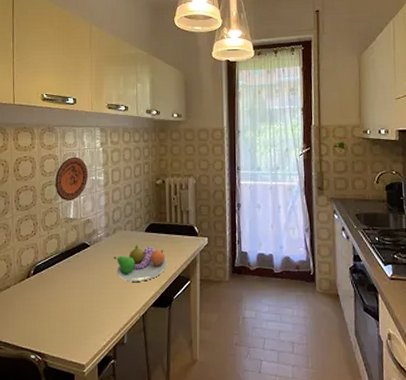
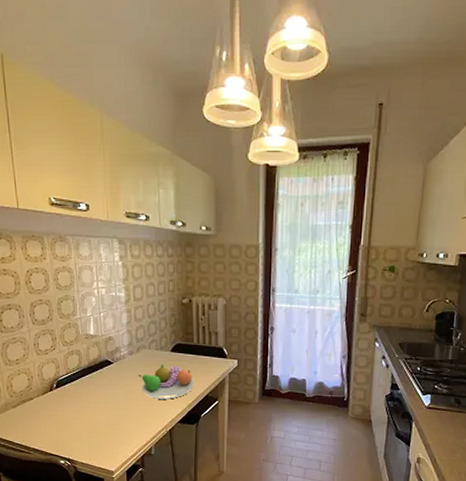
decorative plate: present [55,157,89,201] -> none [71,270,108,317]

